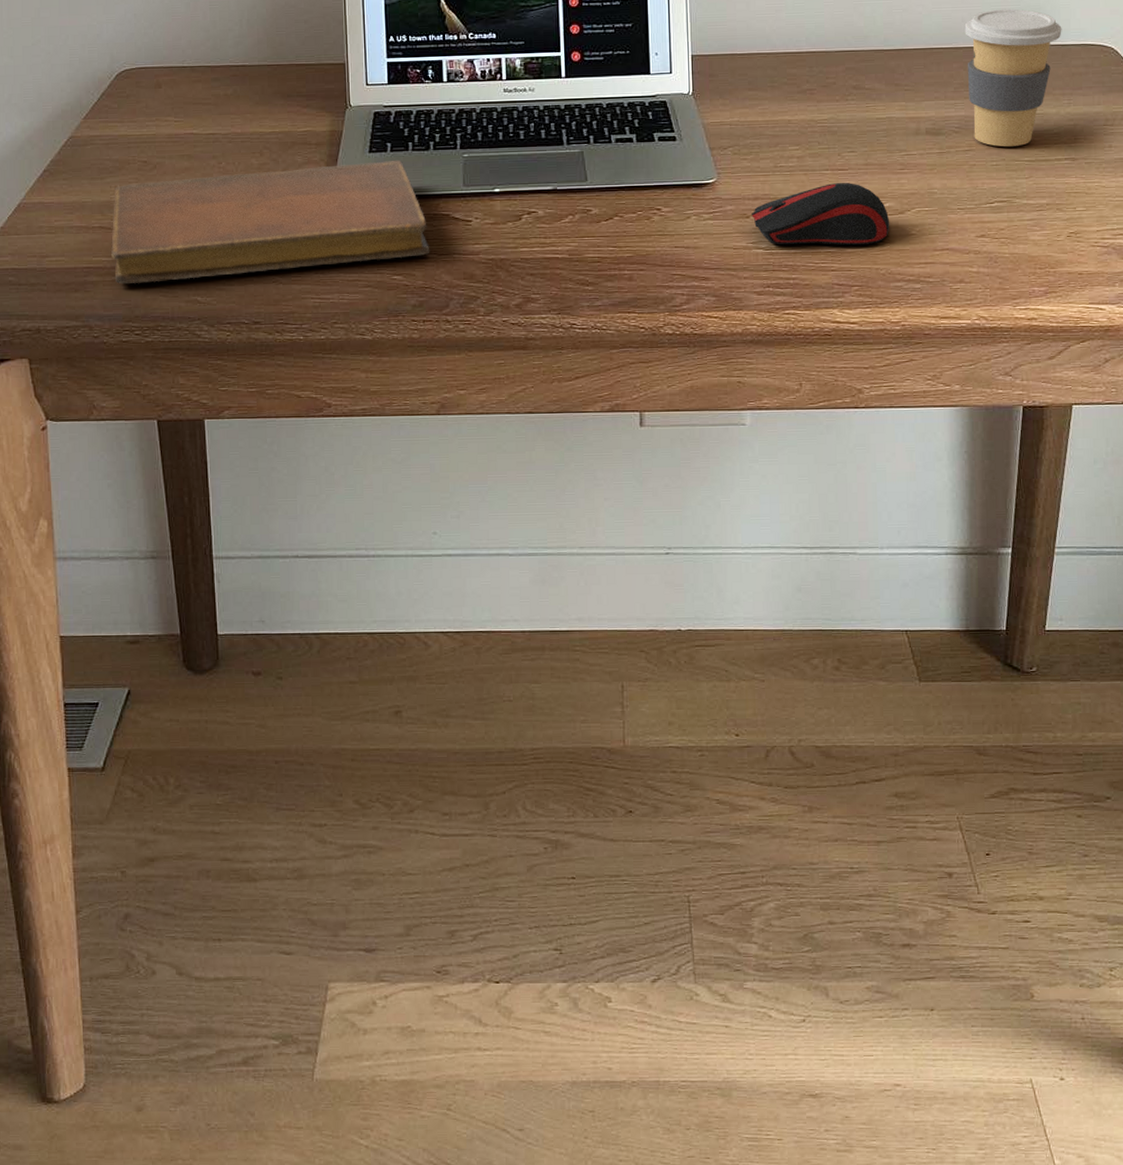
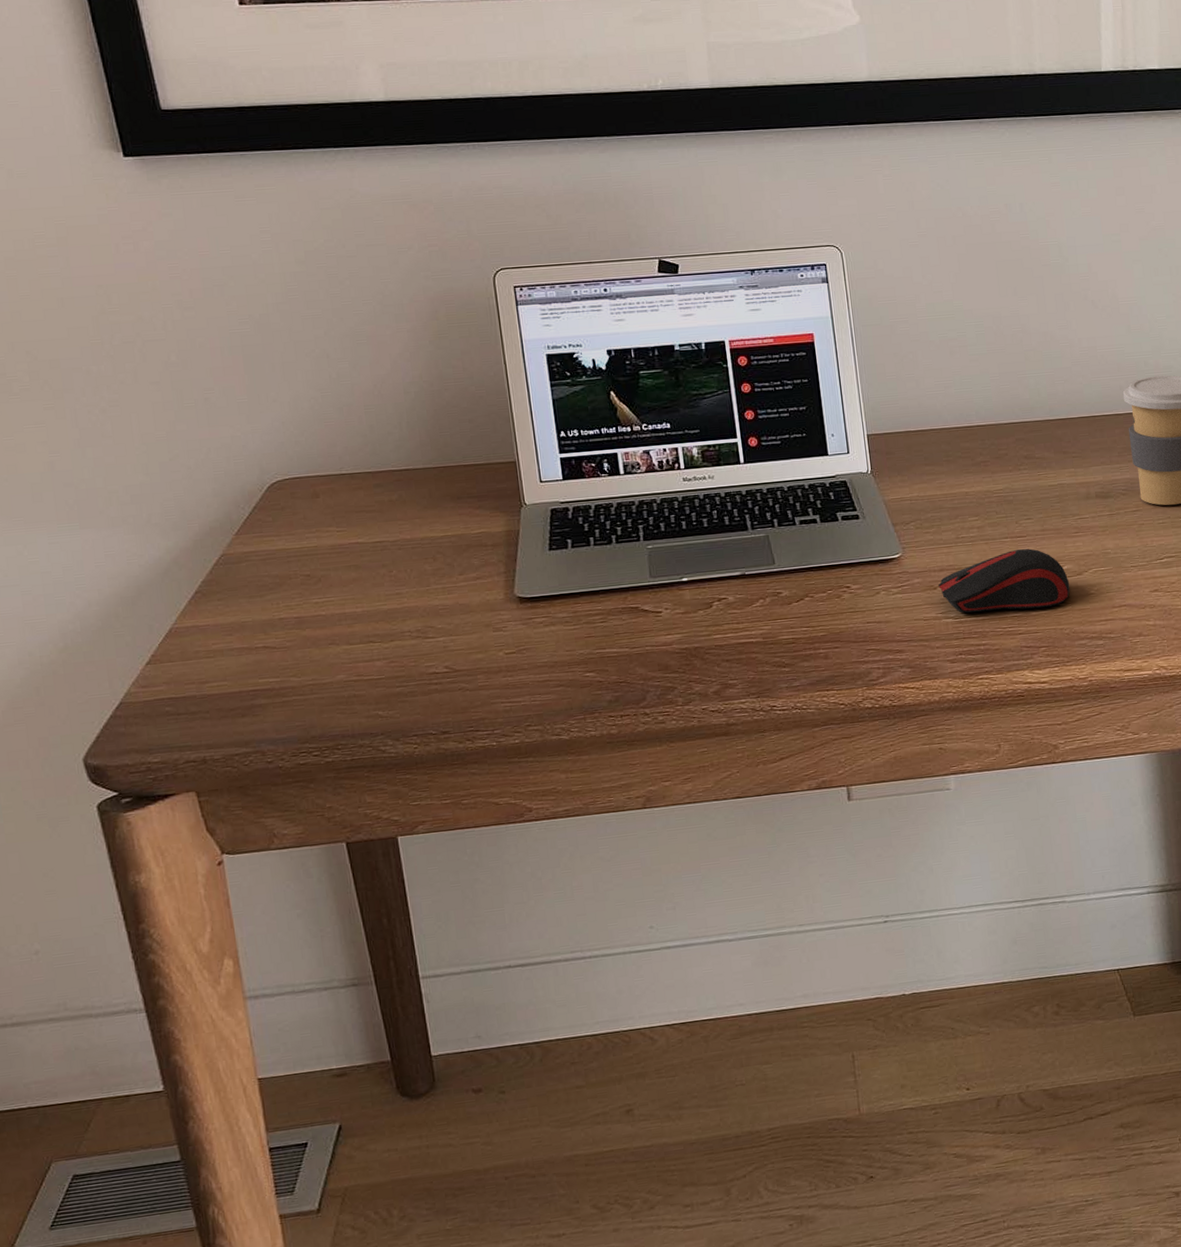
notebook: present [111,159,430,285] -> none [276,555,622,705]

